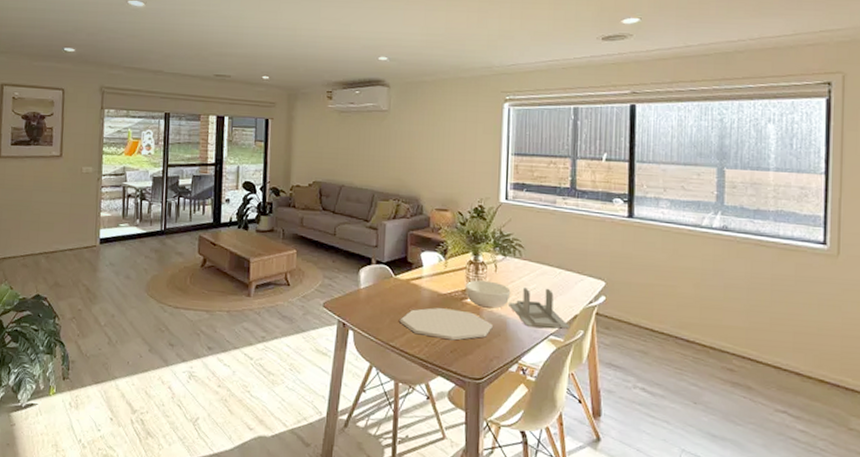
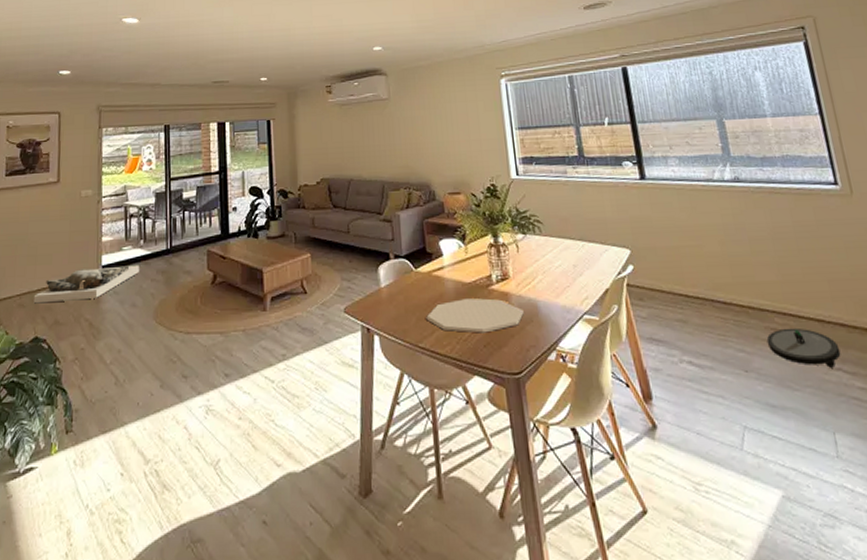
dog bed: none [36,239,134,267] -> present [33,265,139,304]
bowl: present [464,280,511,310] -> none [488,263,537,294]
napkin holder: present [509,287,570,329] -> none [536,263,604,307]
robot vacuum: none [720,370,790,410] -> present [766,327,841,368]

